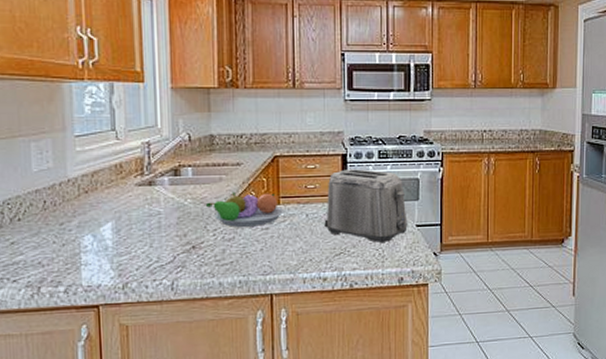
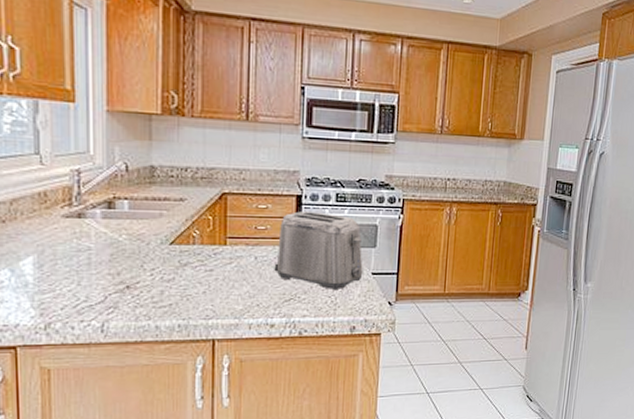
fruit bowl: present [205,191,283,227] -> none [142,228,230,267]

